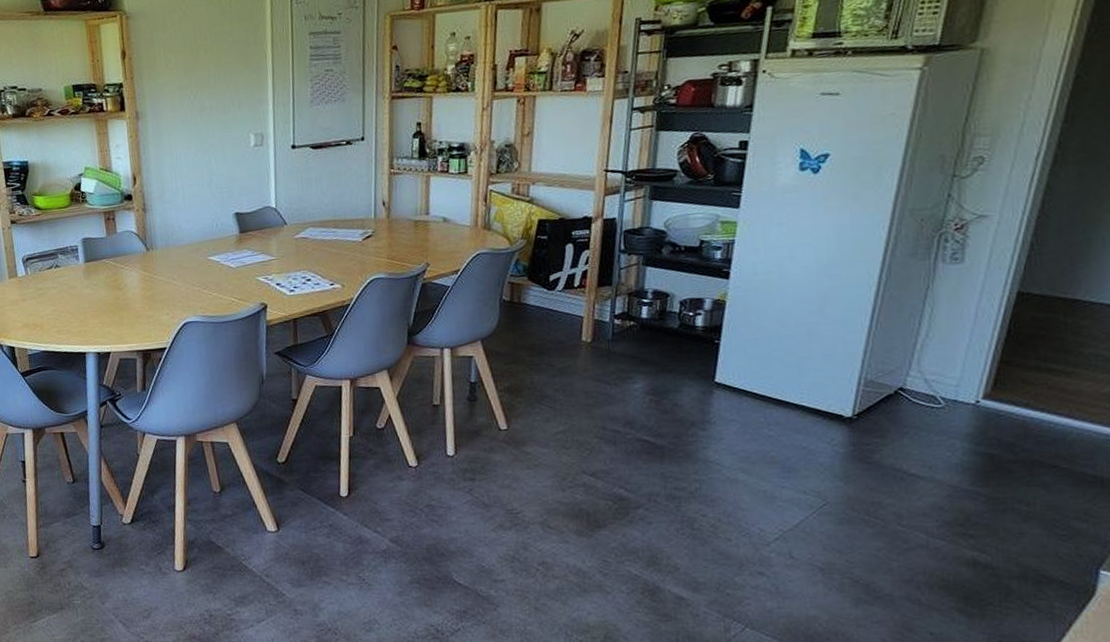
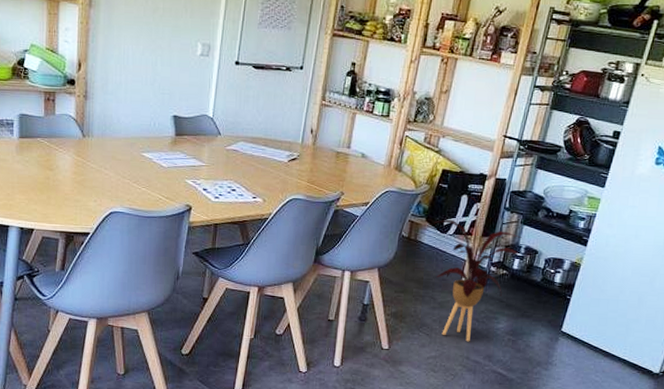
house plant: none [538,244,648,409] -> present [434,196,522,342]

